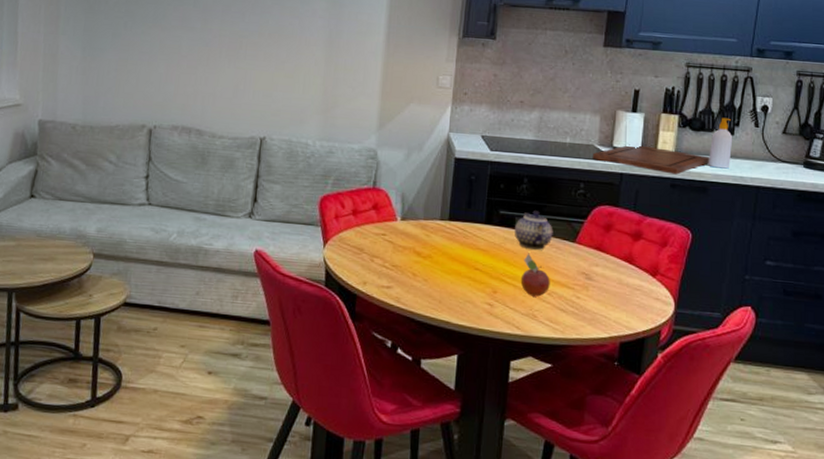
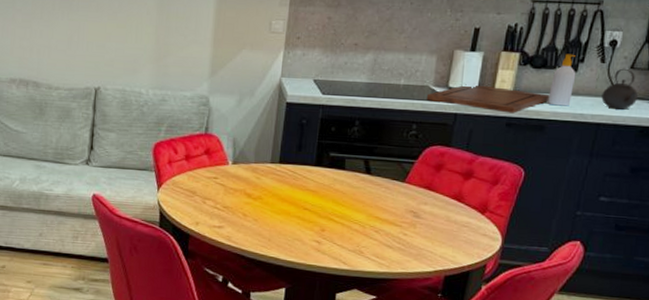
teapot: present [515,211,553,250] -> none [344,152,383,190]
fruit: present [520,253,550,297] -> none [348,193,378,234]
kettle: none [758,133,793,173] -> present [601,68,639,110]

